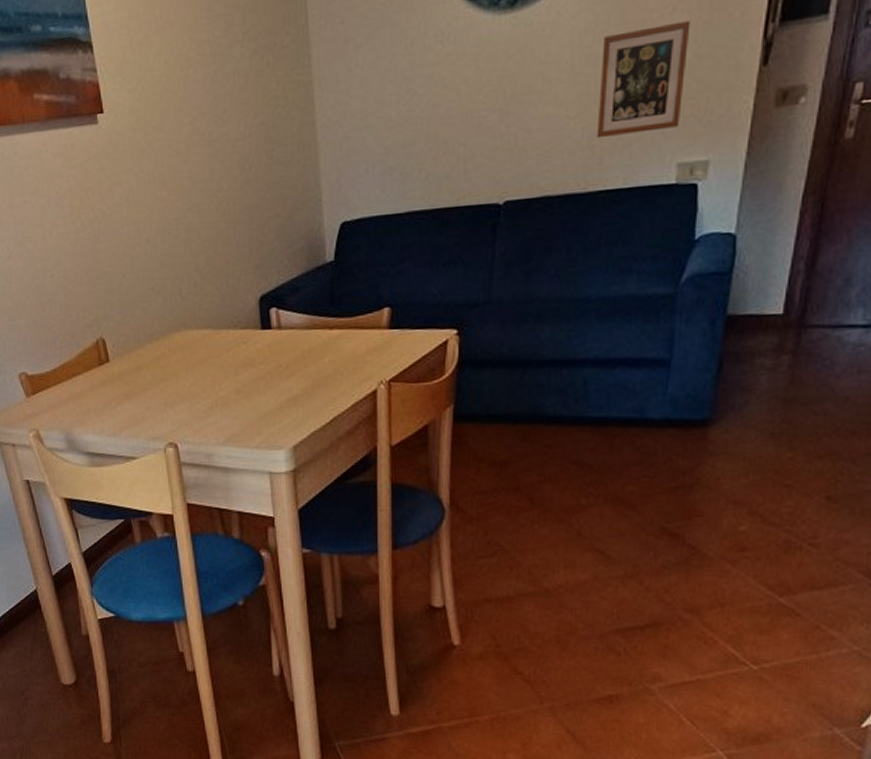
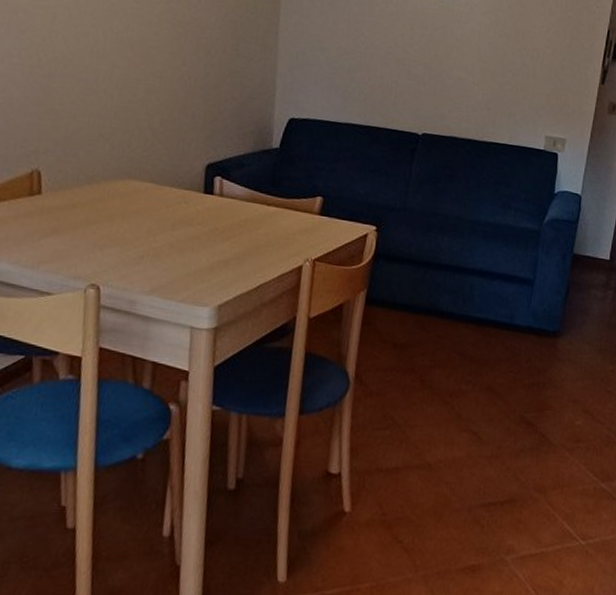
picture frame: present [596,20,691,139] -> none [492,34,559,111]

